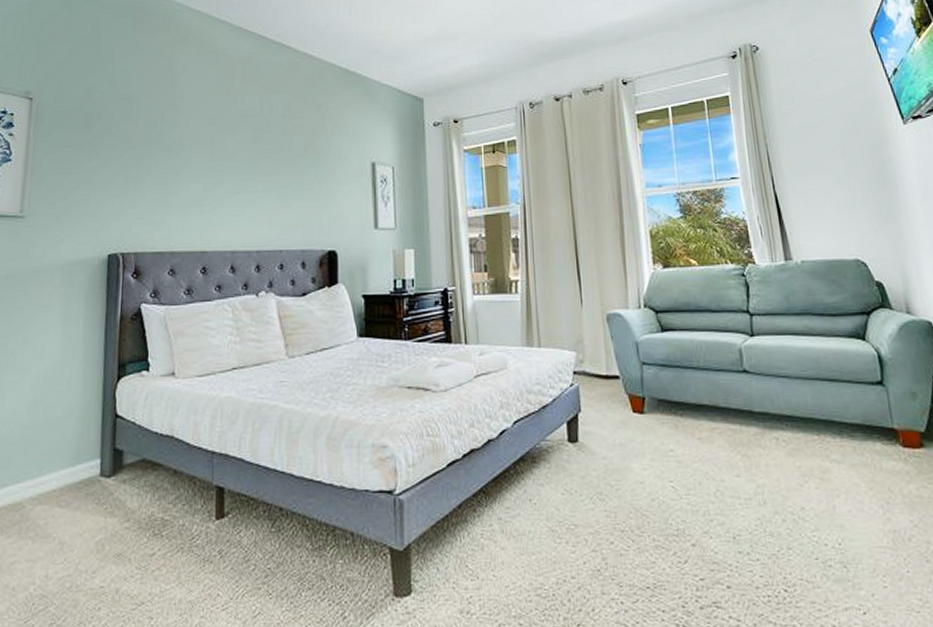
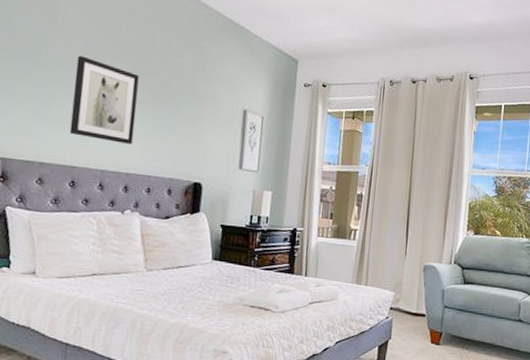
wall art: none [196,134,261,220] -> present [69,55,139,144]

